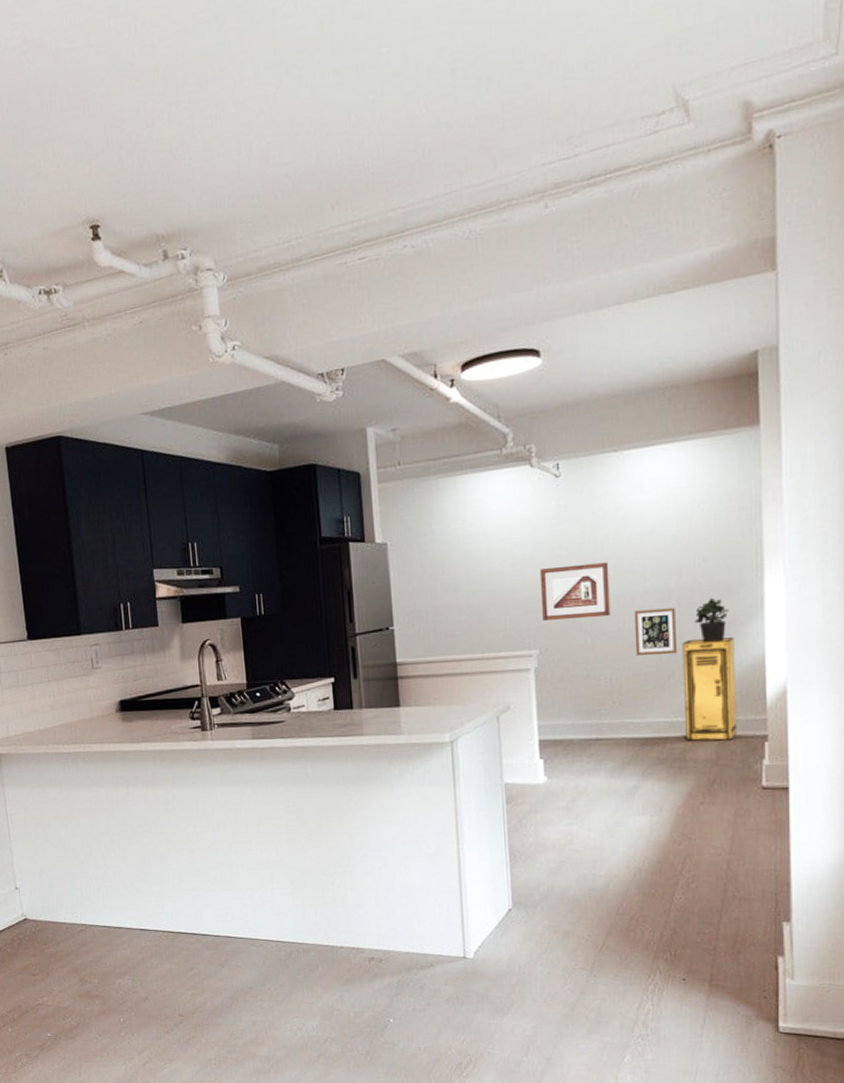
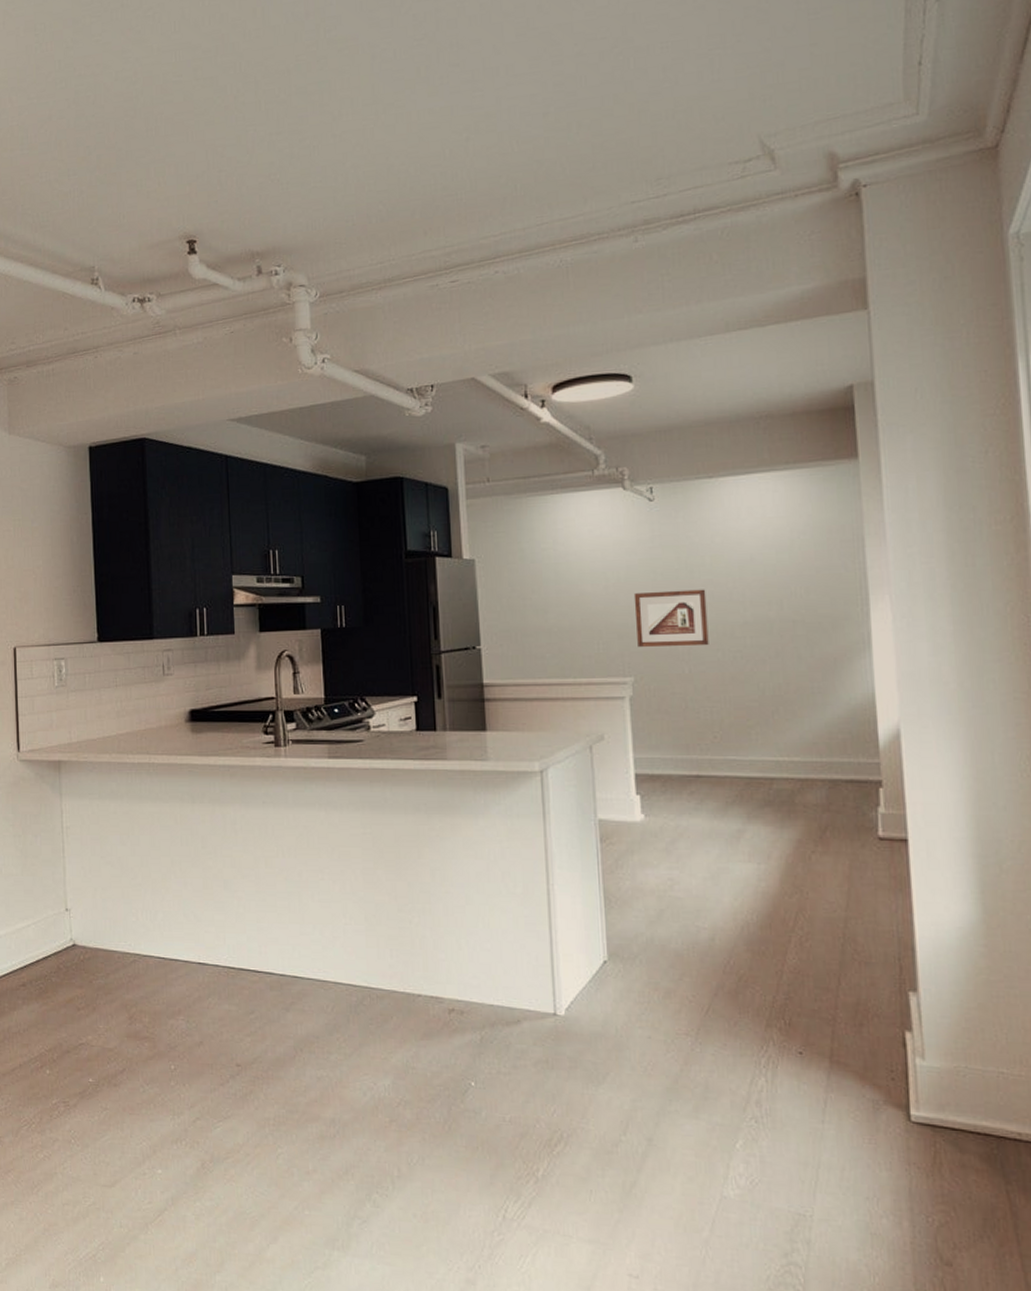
picture frame: present [634,607,678,656] -> none [734,639,782,689]
storage cabinet: present [682,637,738,741] -> none [786,674,849,784]
potted plant: present [695,597,729,642] -> none [799,631,835,679]

